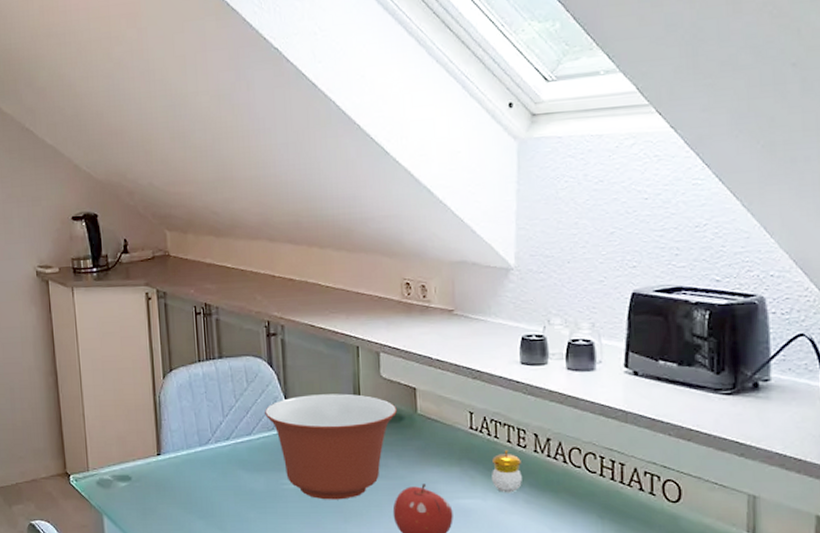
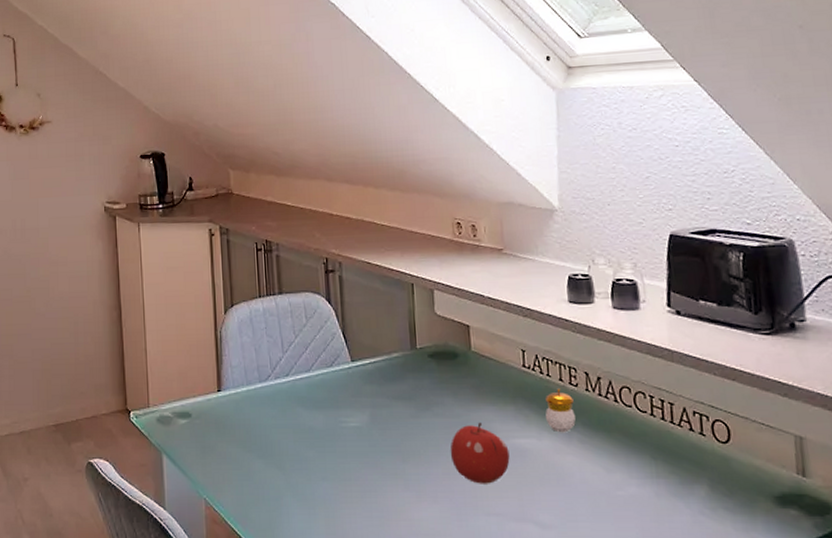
mixing bowl: present [265,393,397,500] -> none [323,330,452,439]

